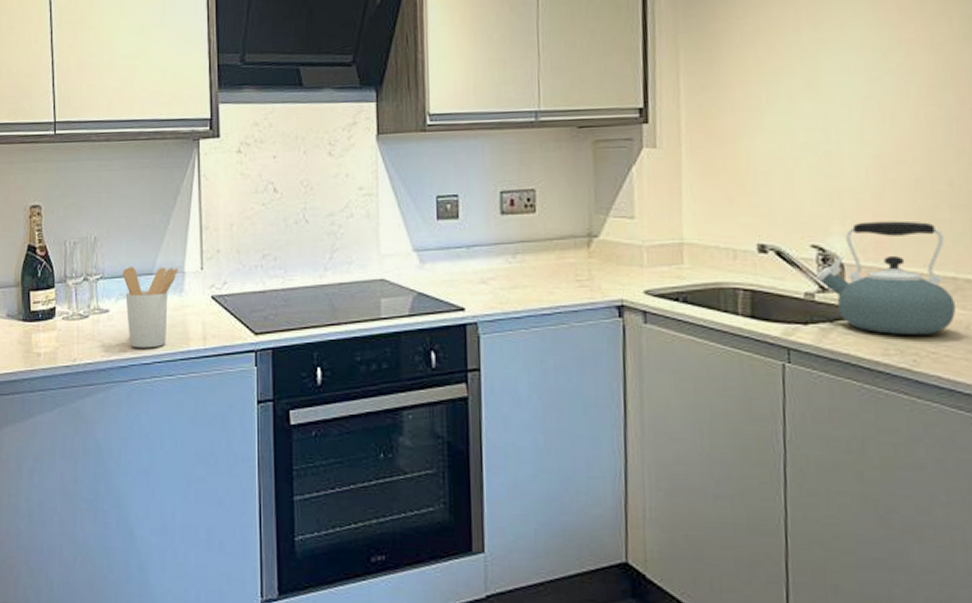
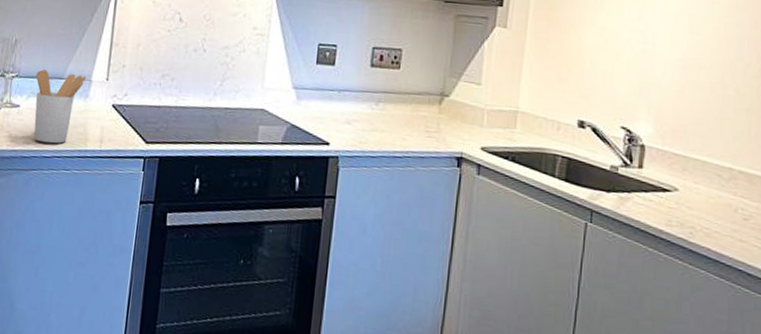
kettle: present [815,220,956,334] -> none [621,112,728,213]

